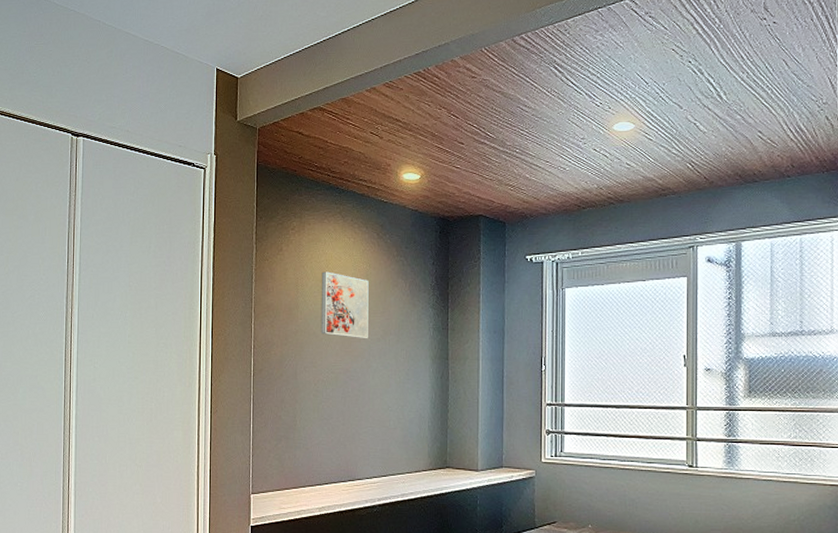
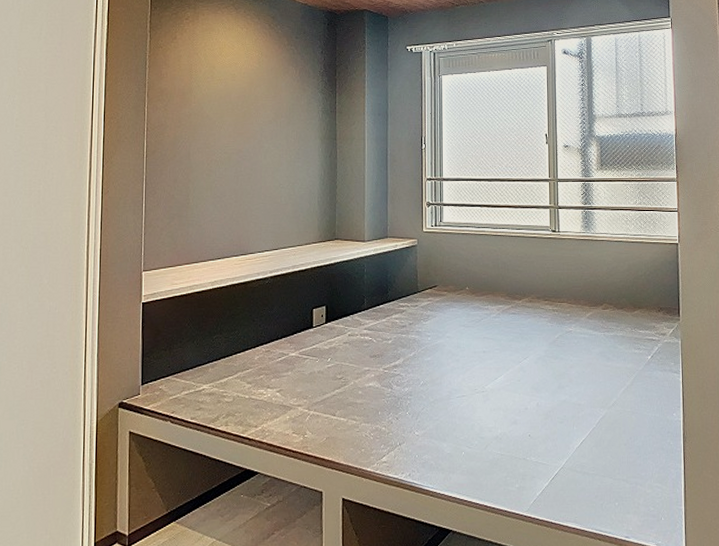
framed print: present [320,271,369,339] -> none [214,59,261,122]

